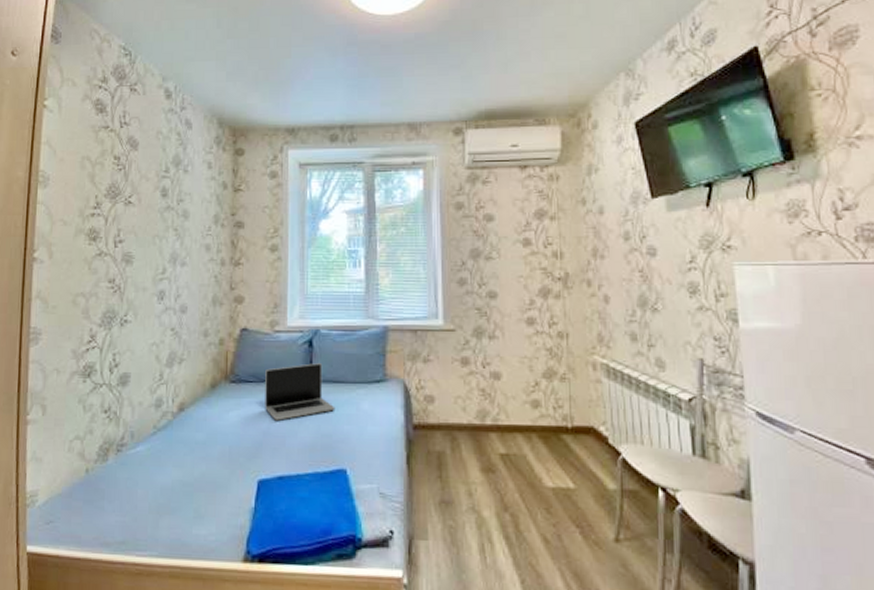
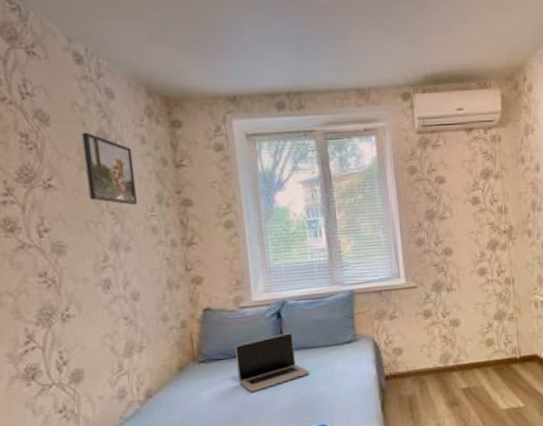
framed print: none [159,157,199,224] -> present [81,132,138,206]

